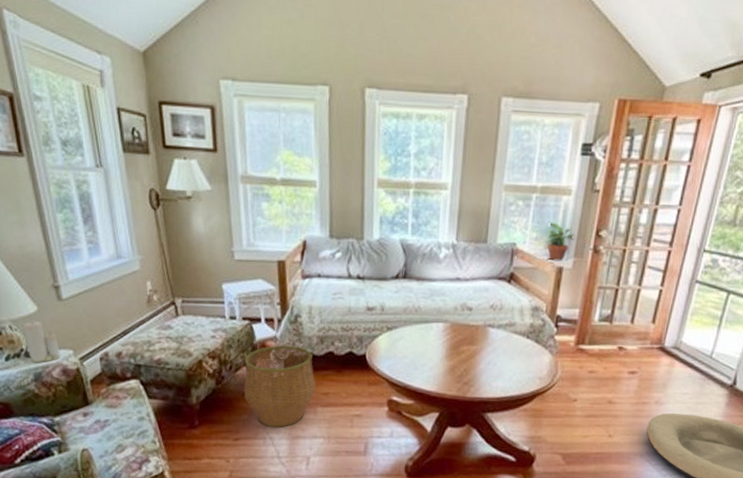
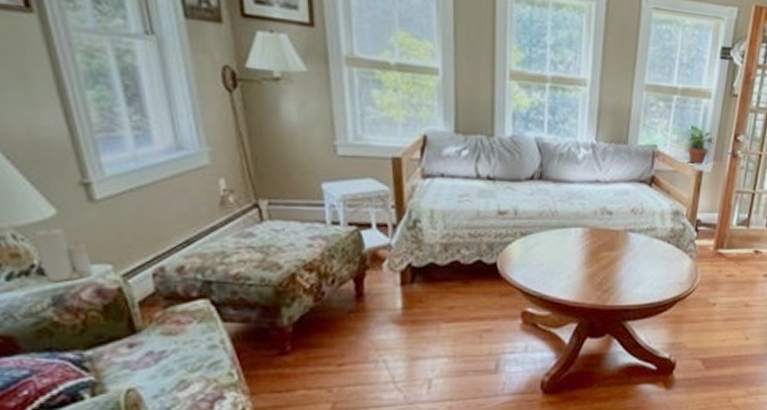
basket: present [243,345,316,428] -> none [349,254,439,349]

